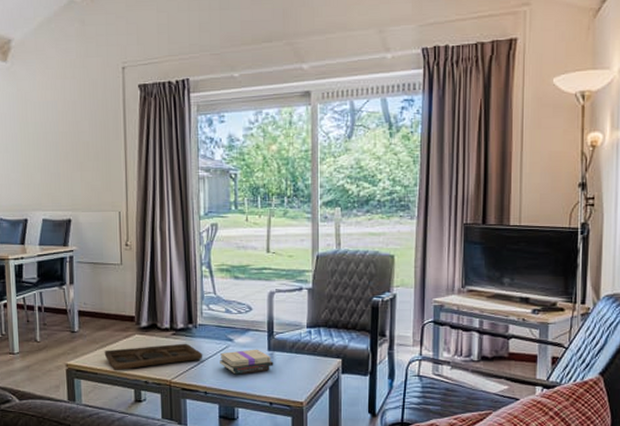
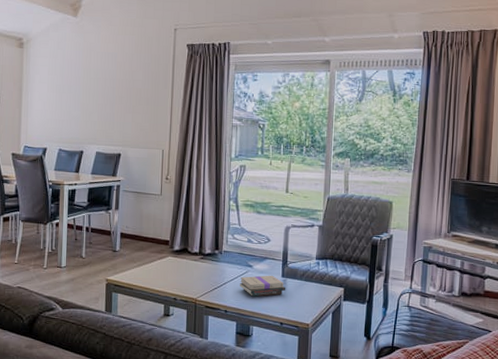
decorative tray: present [104,343,203,371] -> none [140,266,226,288]

